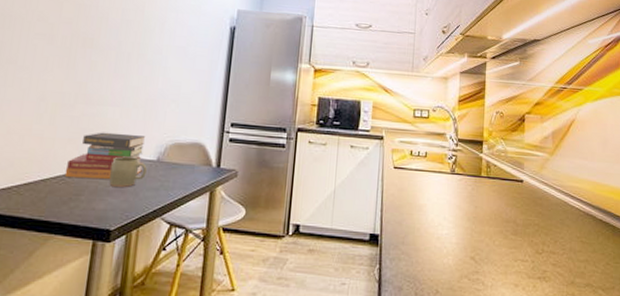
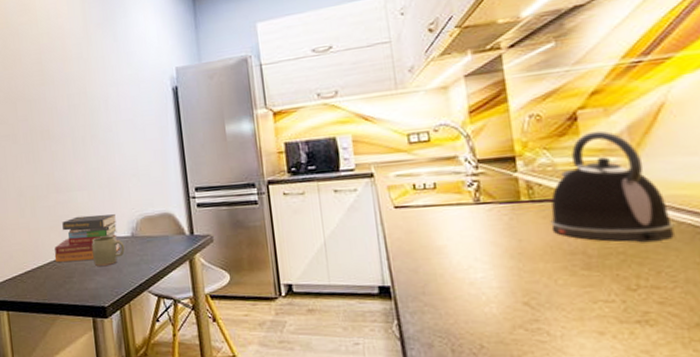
kettle: none [497,131,569,218] -> present [550,130,675,243]

